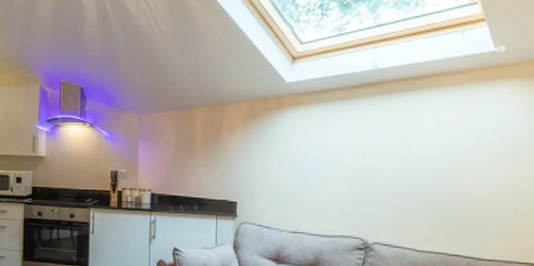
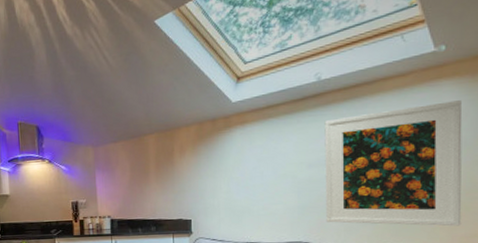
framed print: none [379,103,523,235] -> present [324,100,463,226]

